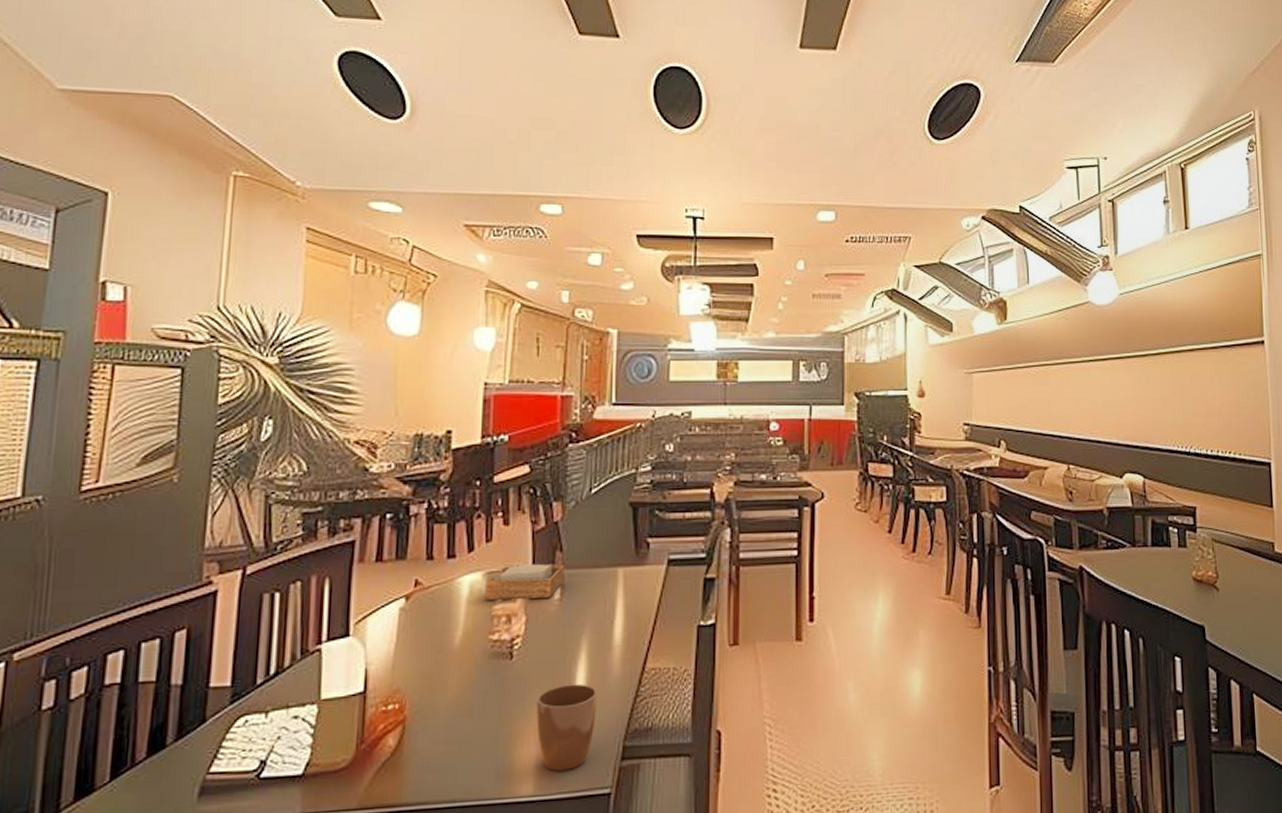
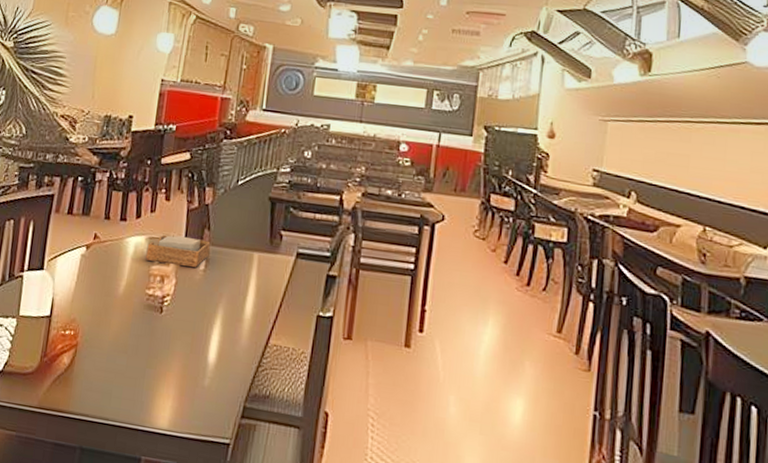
cup: present [536,683,598,771] -> none [175,343,228,416]

